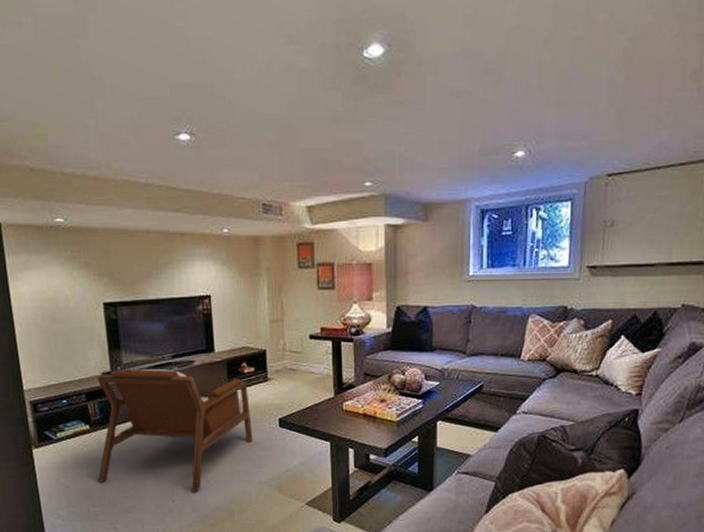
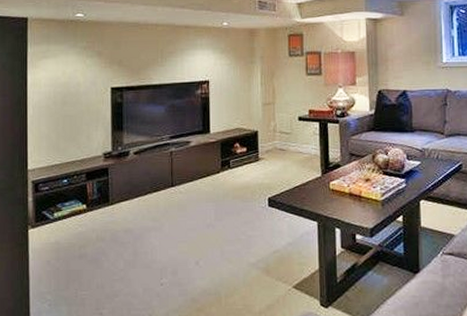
armchair: present [97,368,253,491] -> none [89,149,243,273]

